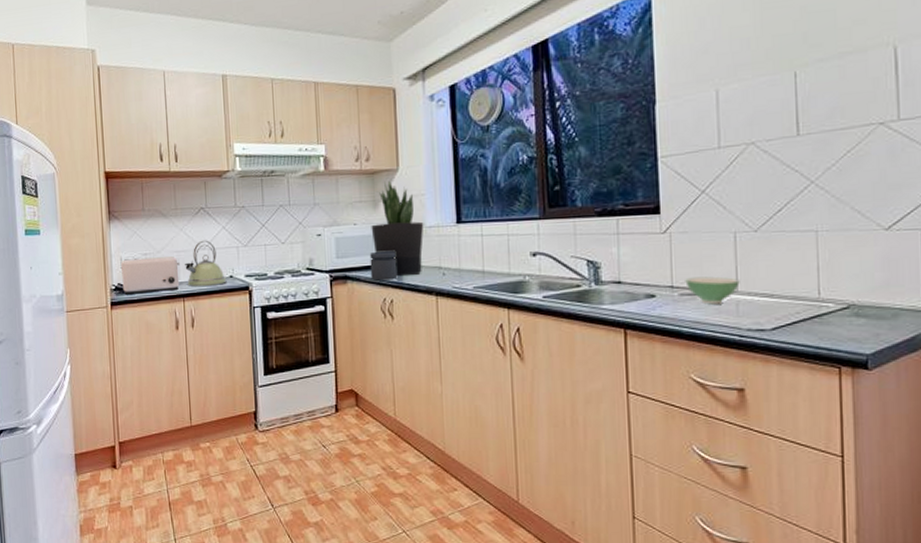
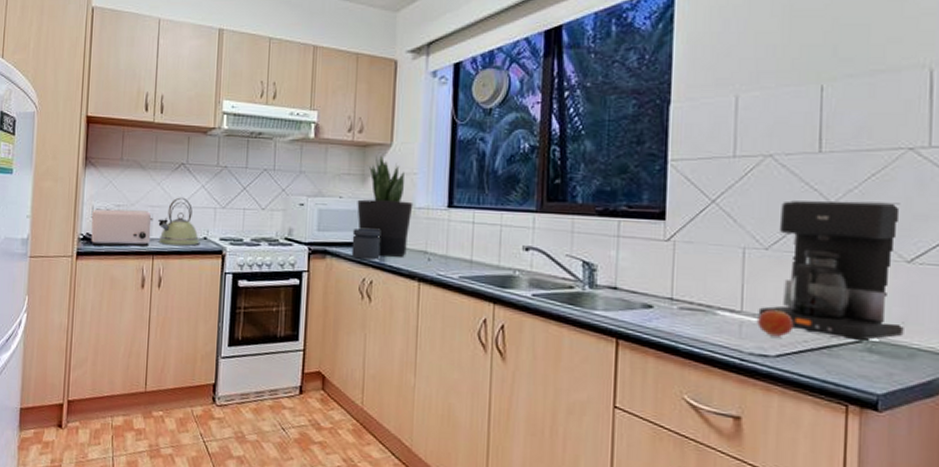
bowl: present [685,276,740,305] -> none [686,291,745,323]
coffee maker: none [752,175,887,308] -> present [758,200,904,341]
fruit: none [752,283,786,312] -> present [757,306,794,337]

